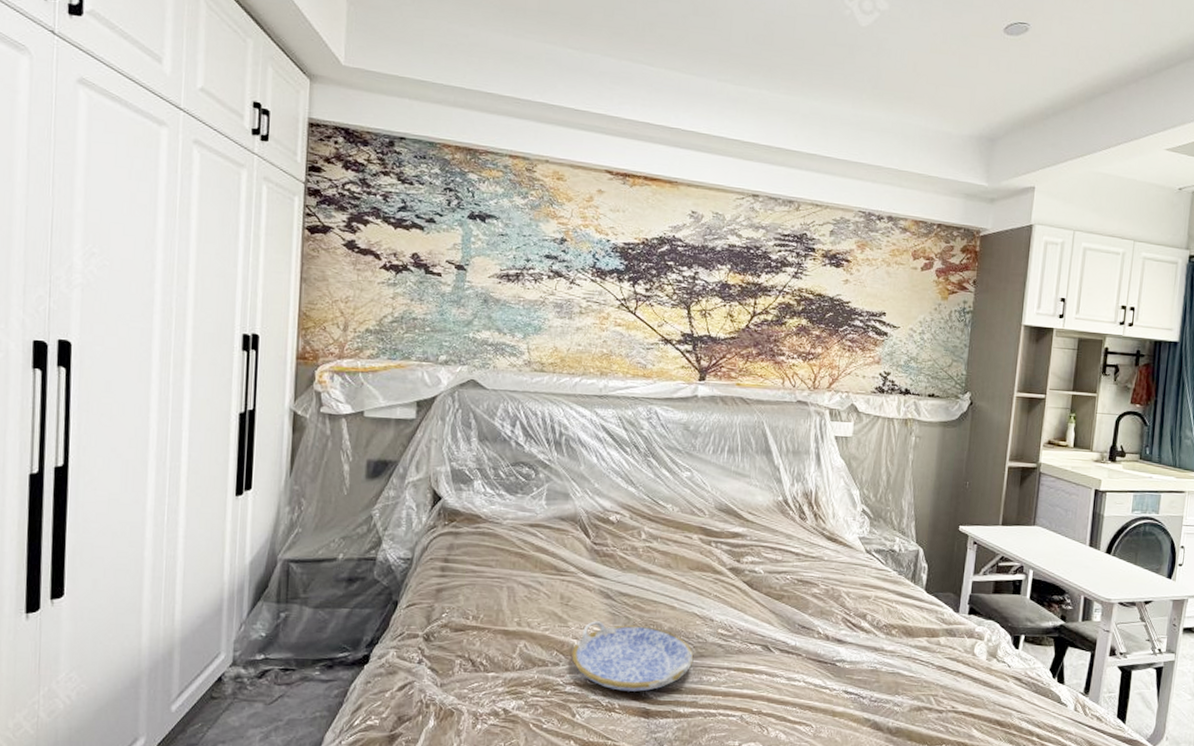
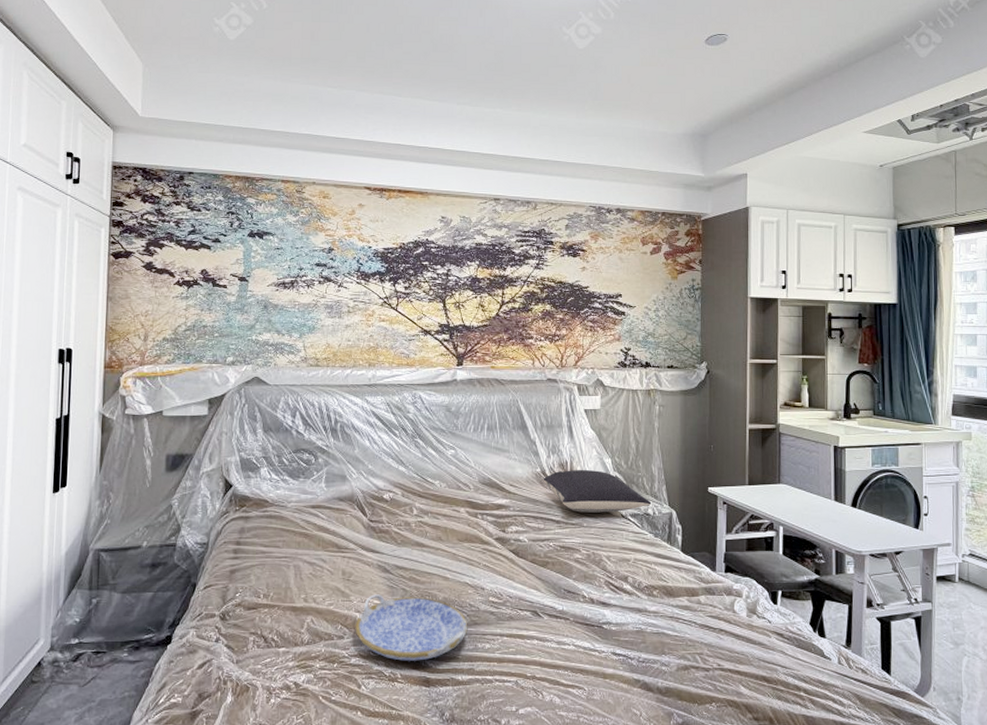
pillow: none [784,500,899,547] -> present [543,469,652,513]

